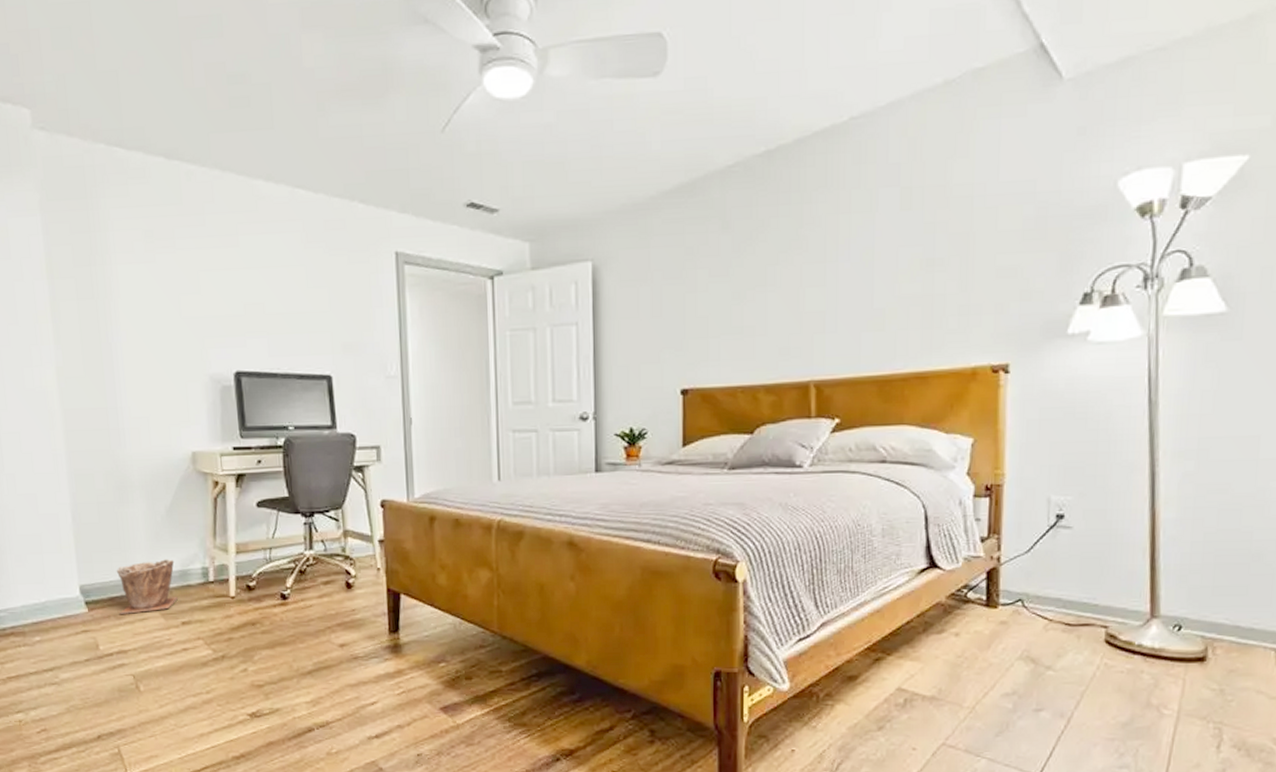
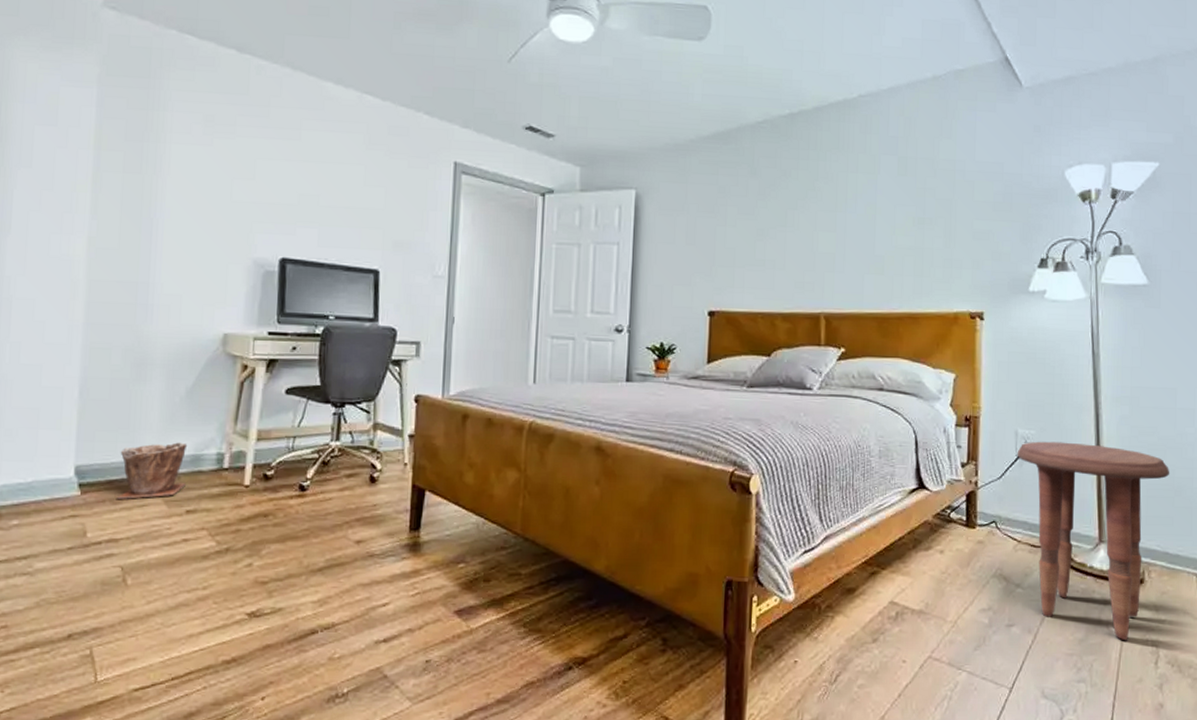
side table: none [1049,507,1247,723] -> present [1017,441,1170,640]

